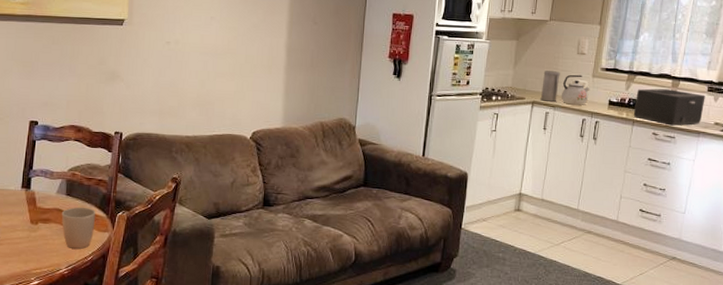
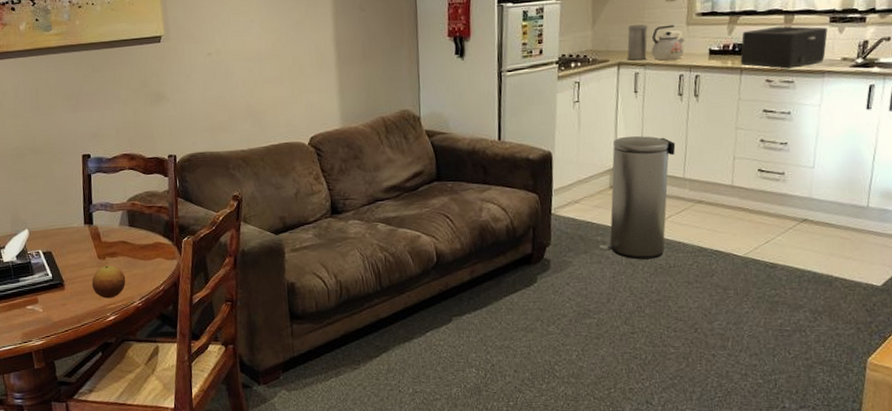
fruit: none [20,230,56,263] -> present [91,265,126,299]
cup: present [61,207,96,249] -> none [127,236,162,280]
pedal bin: none [500,166,574,279] -> present [599,136,676,260]

